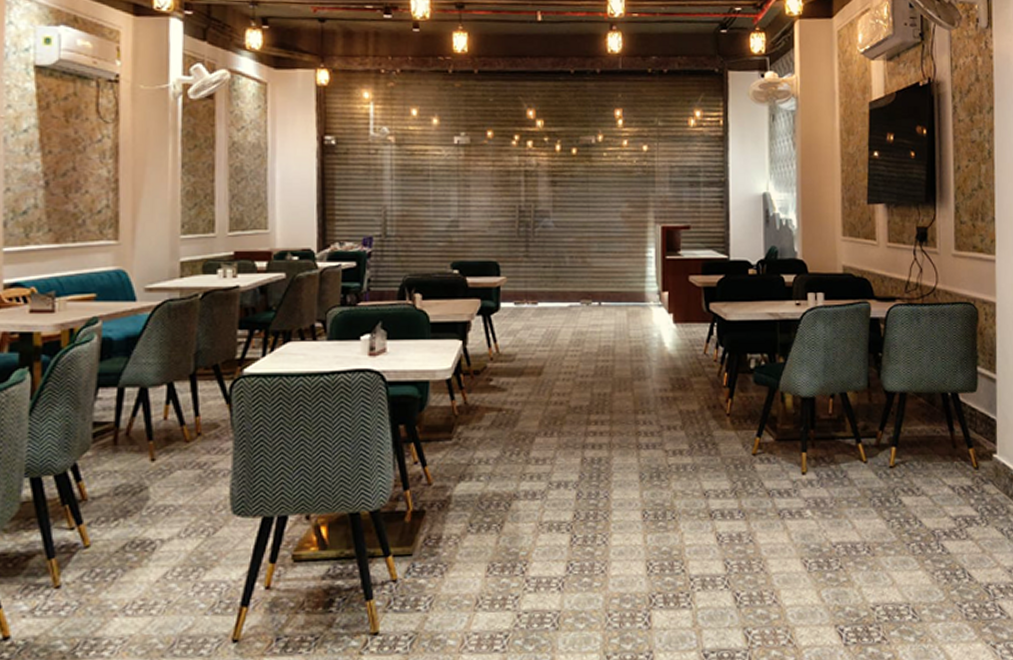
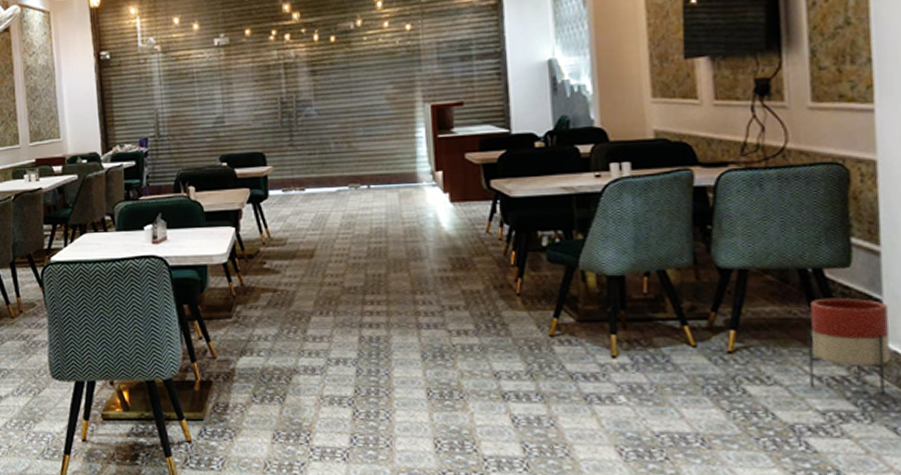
planter: none [946,418,1001,503] -> present [807,298,890,397]

